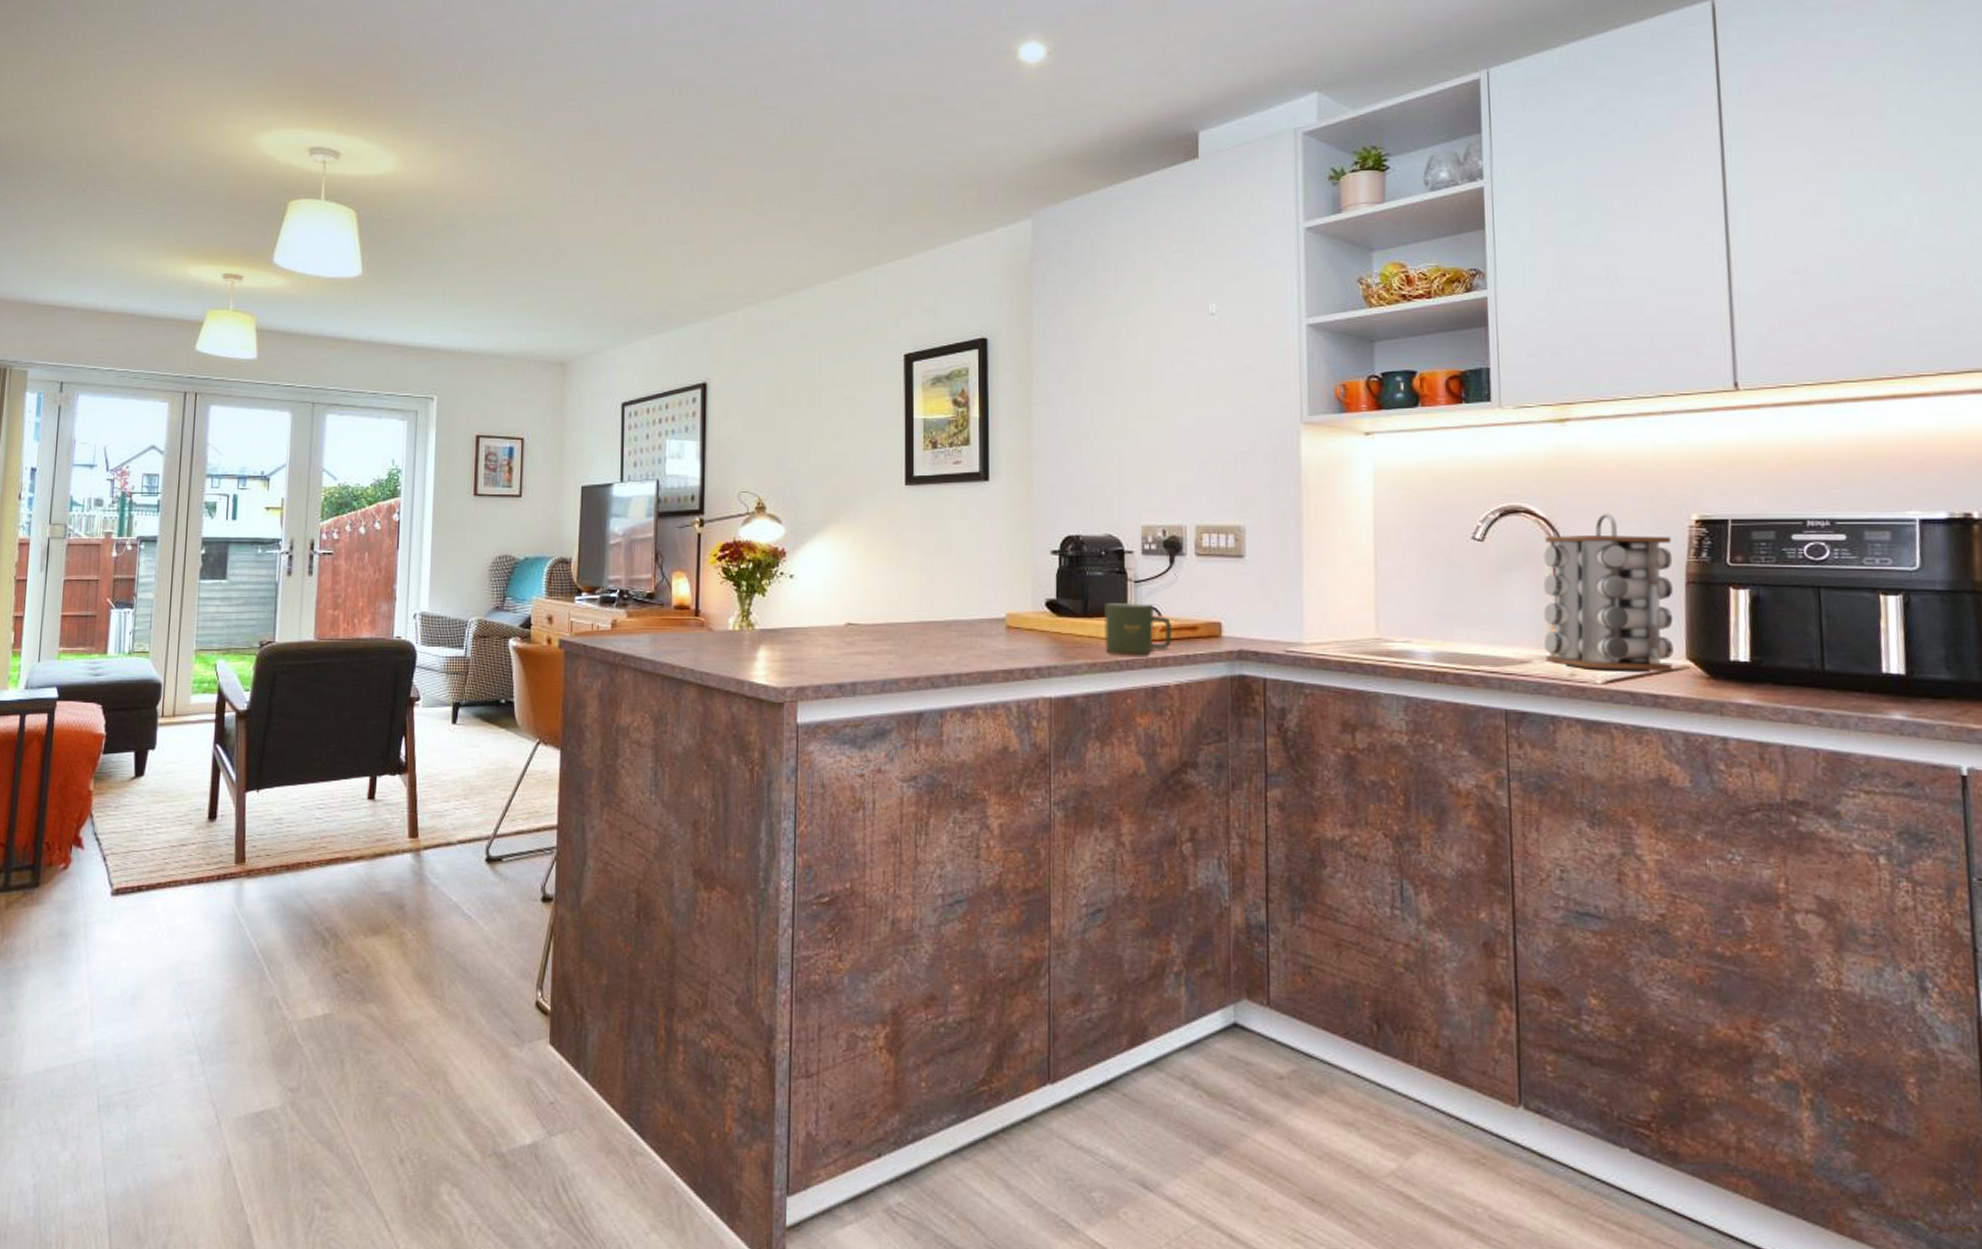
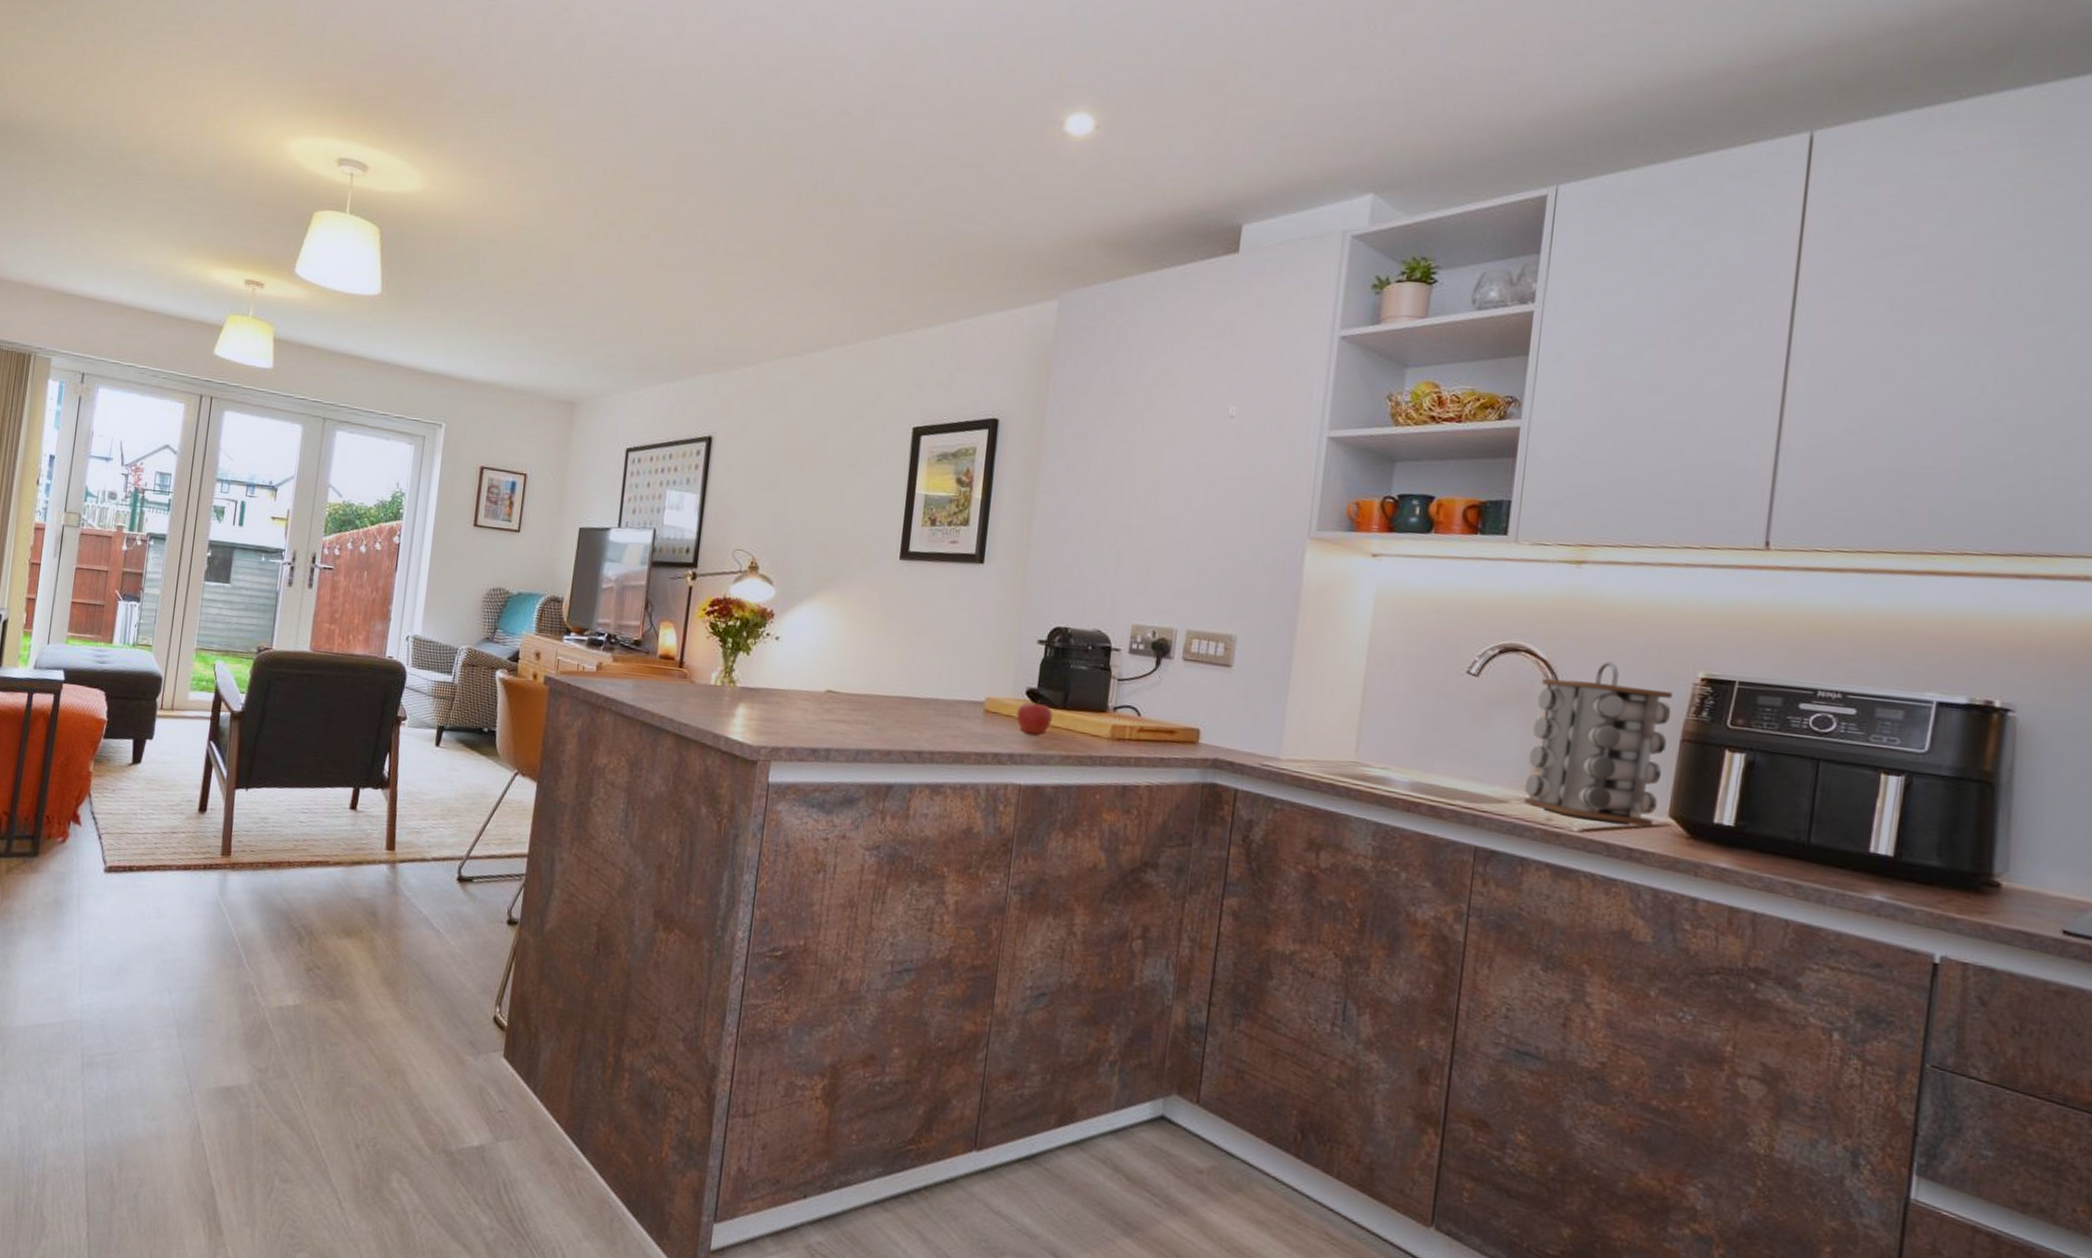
fruit: none [1039,610,1074,648] -> present [1016,700,1053,737]
mug: present [1105,603,1173,657] -> none [1080,698,1151,756]

